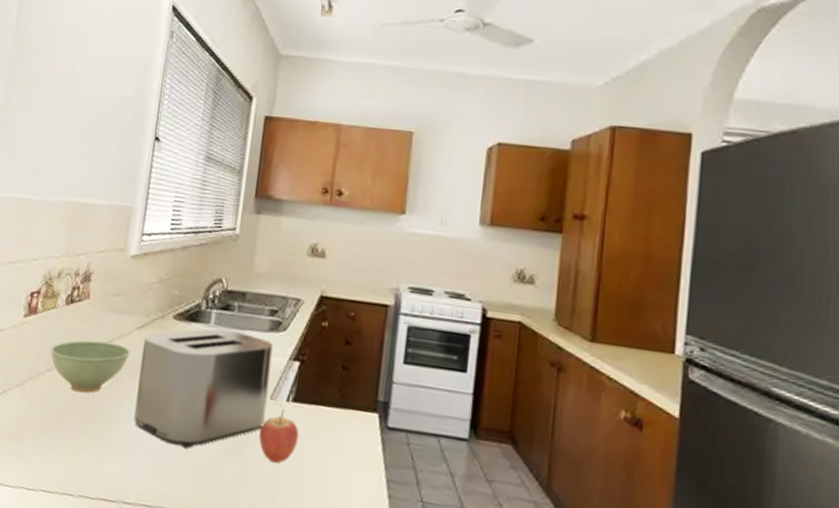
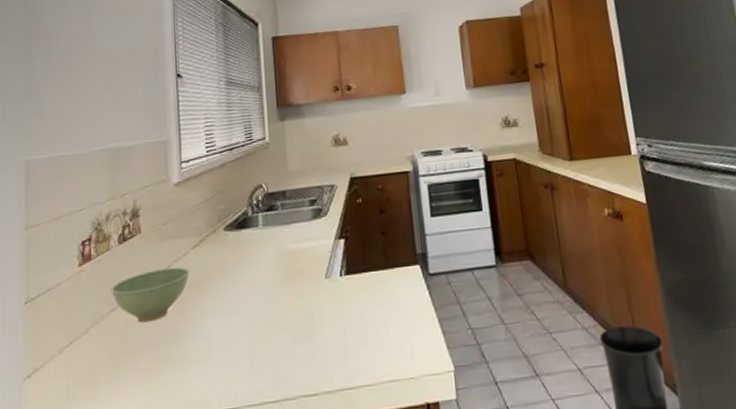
toaster: present [134,328,274,448] -> none [199,226,324,345]
fruit: present [259,409,300,464] -> none [322,284,358,335]

